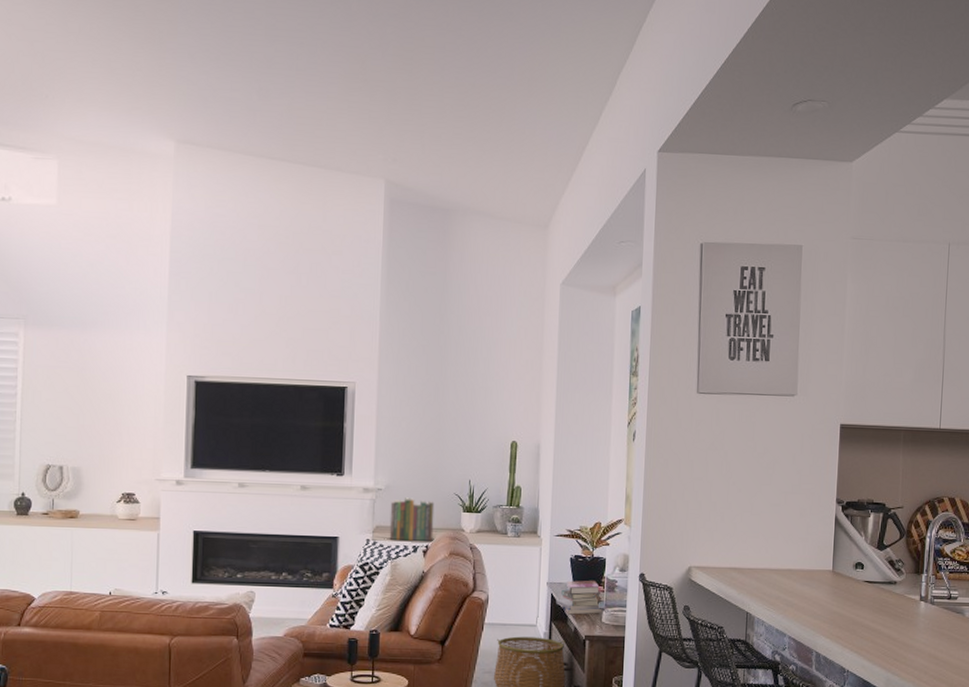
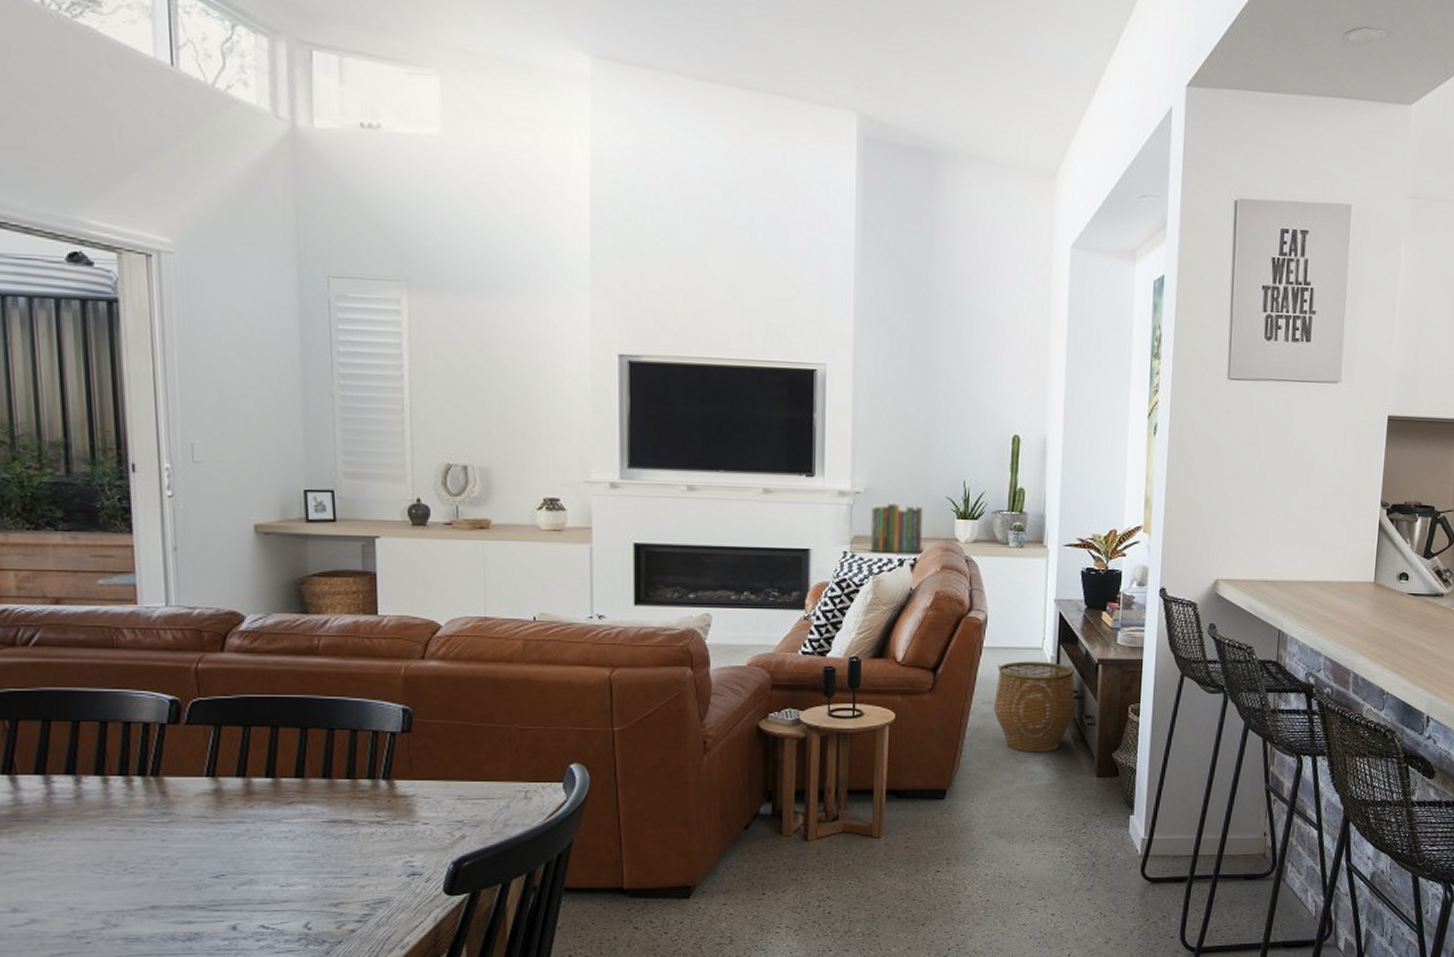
books: present [556,580,603,615] -> none [1065,596,1118,636]

